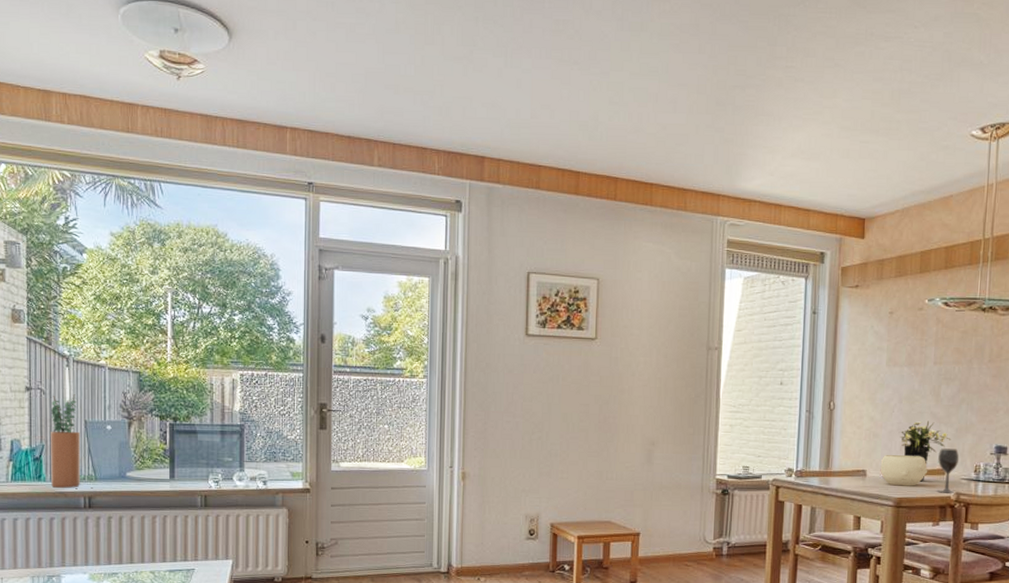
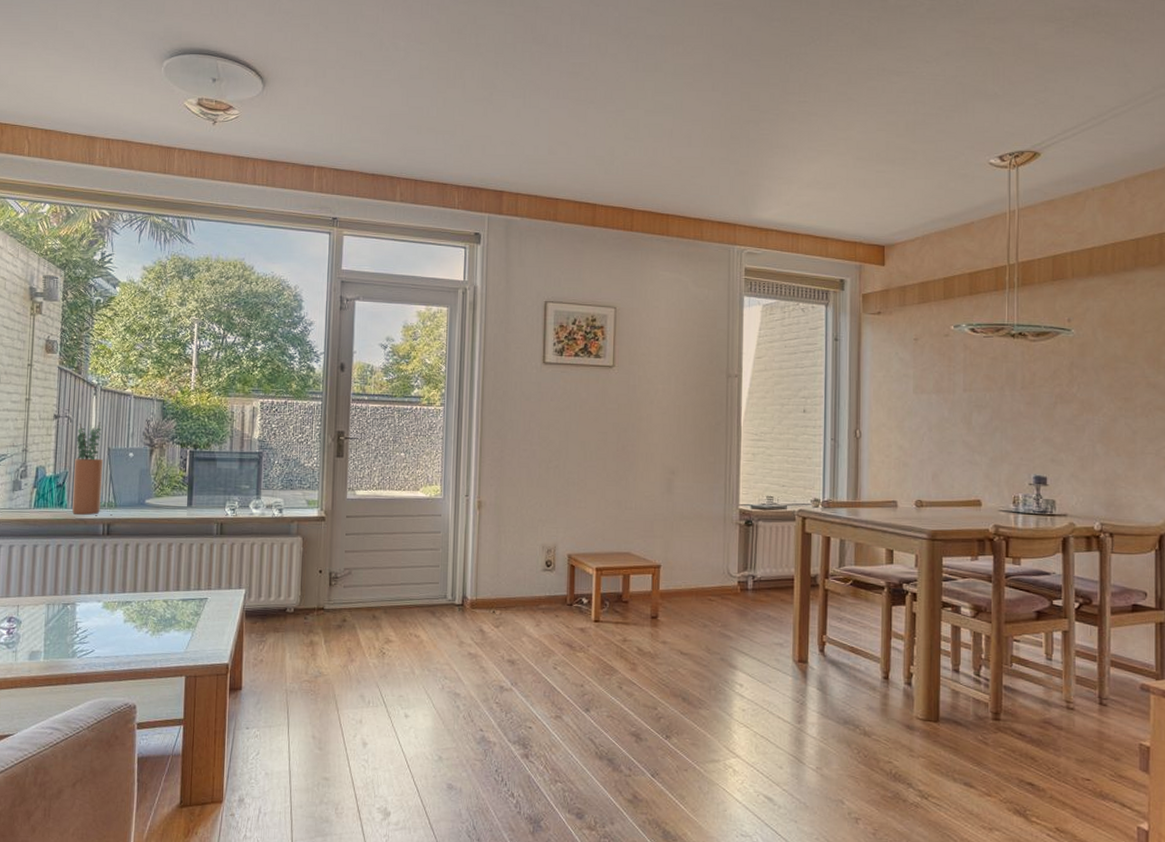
bowl: present [880,454,928,486] -> none [912,484,963,518]
flower arrangement: present [899,421,951,482] -> none [931,449,986,514]
wine glass: present [937,448,960,493] -> none [973,478,996,526]

